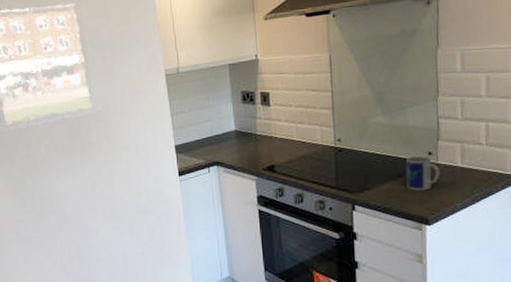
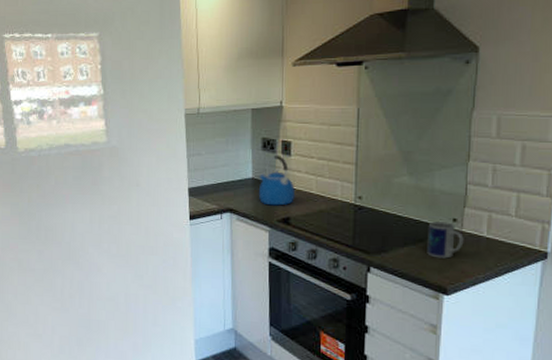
kettle: none [242,106,278,155] -> present [258,155,296,206]

